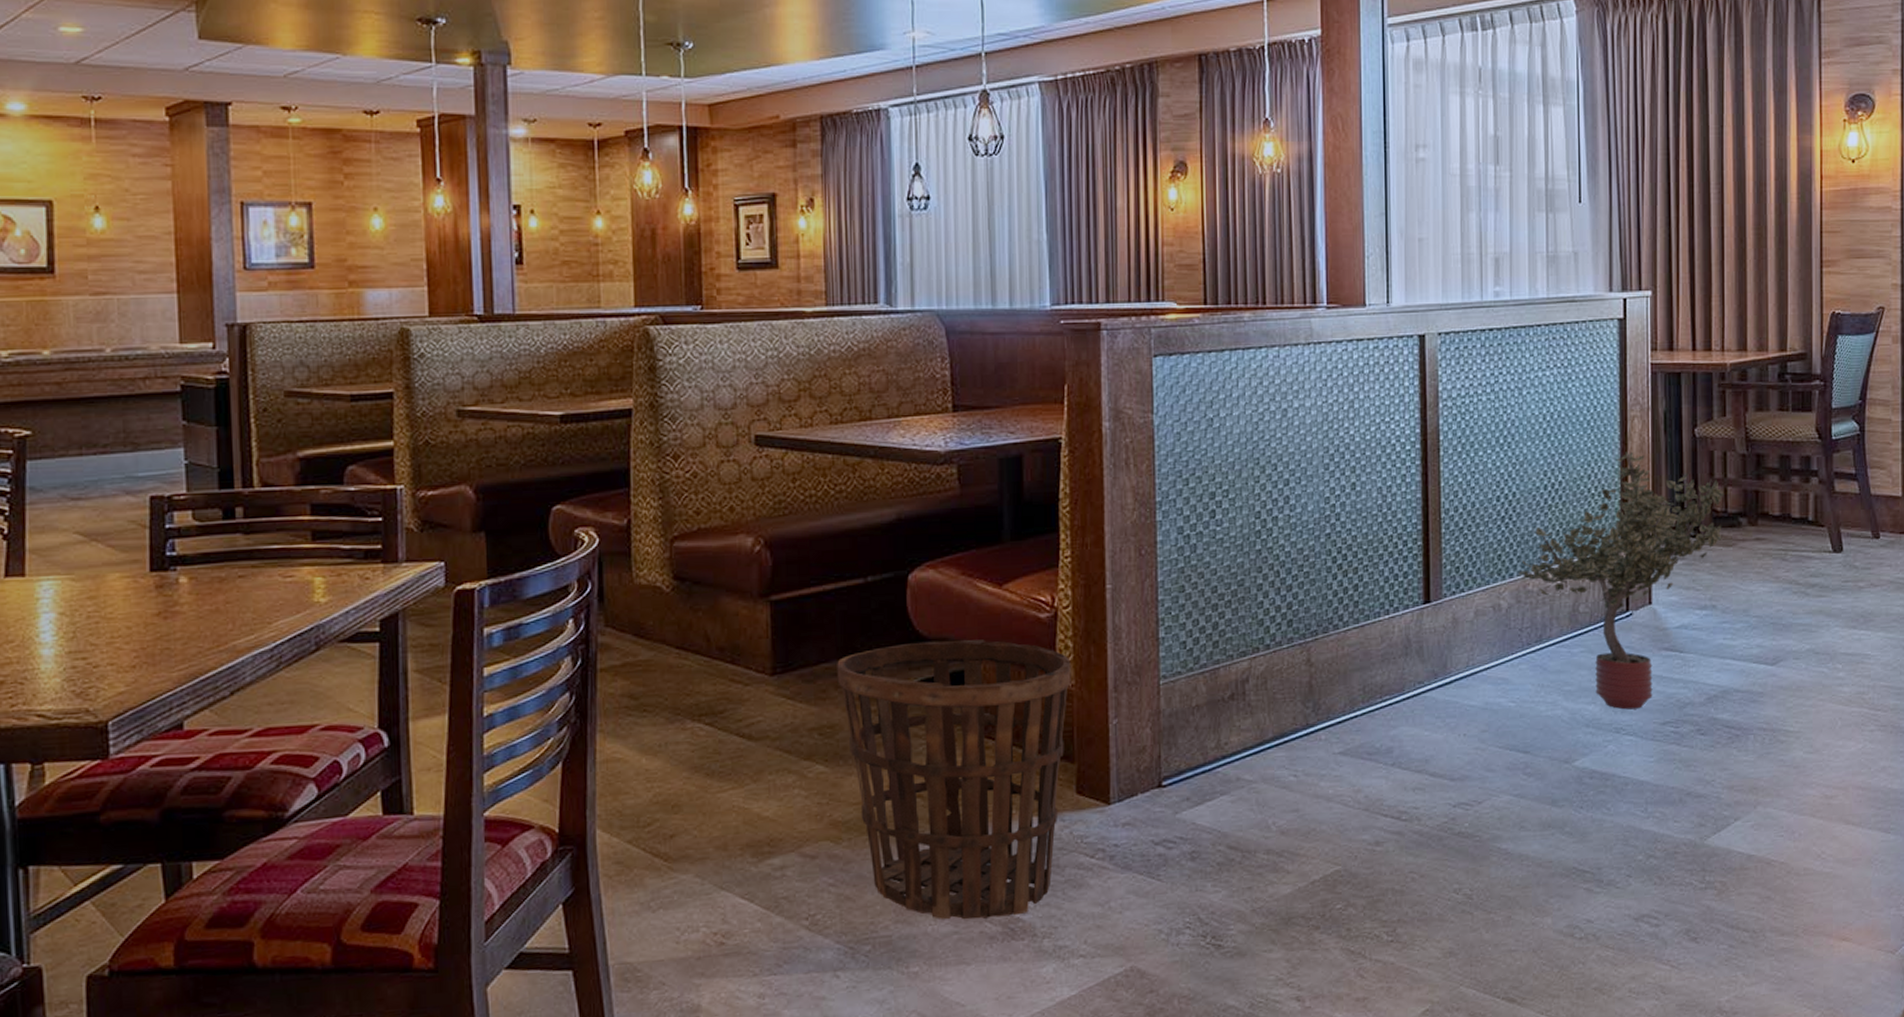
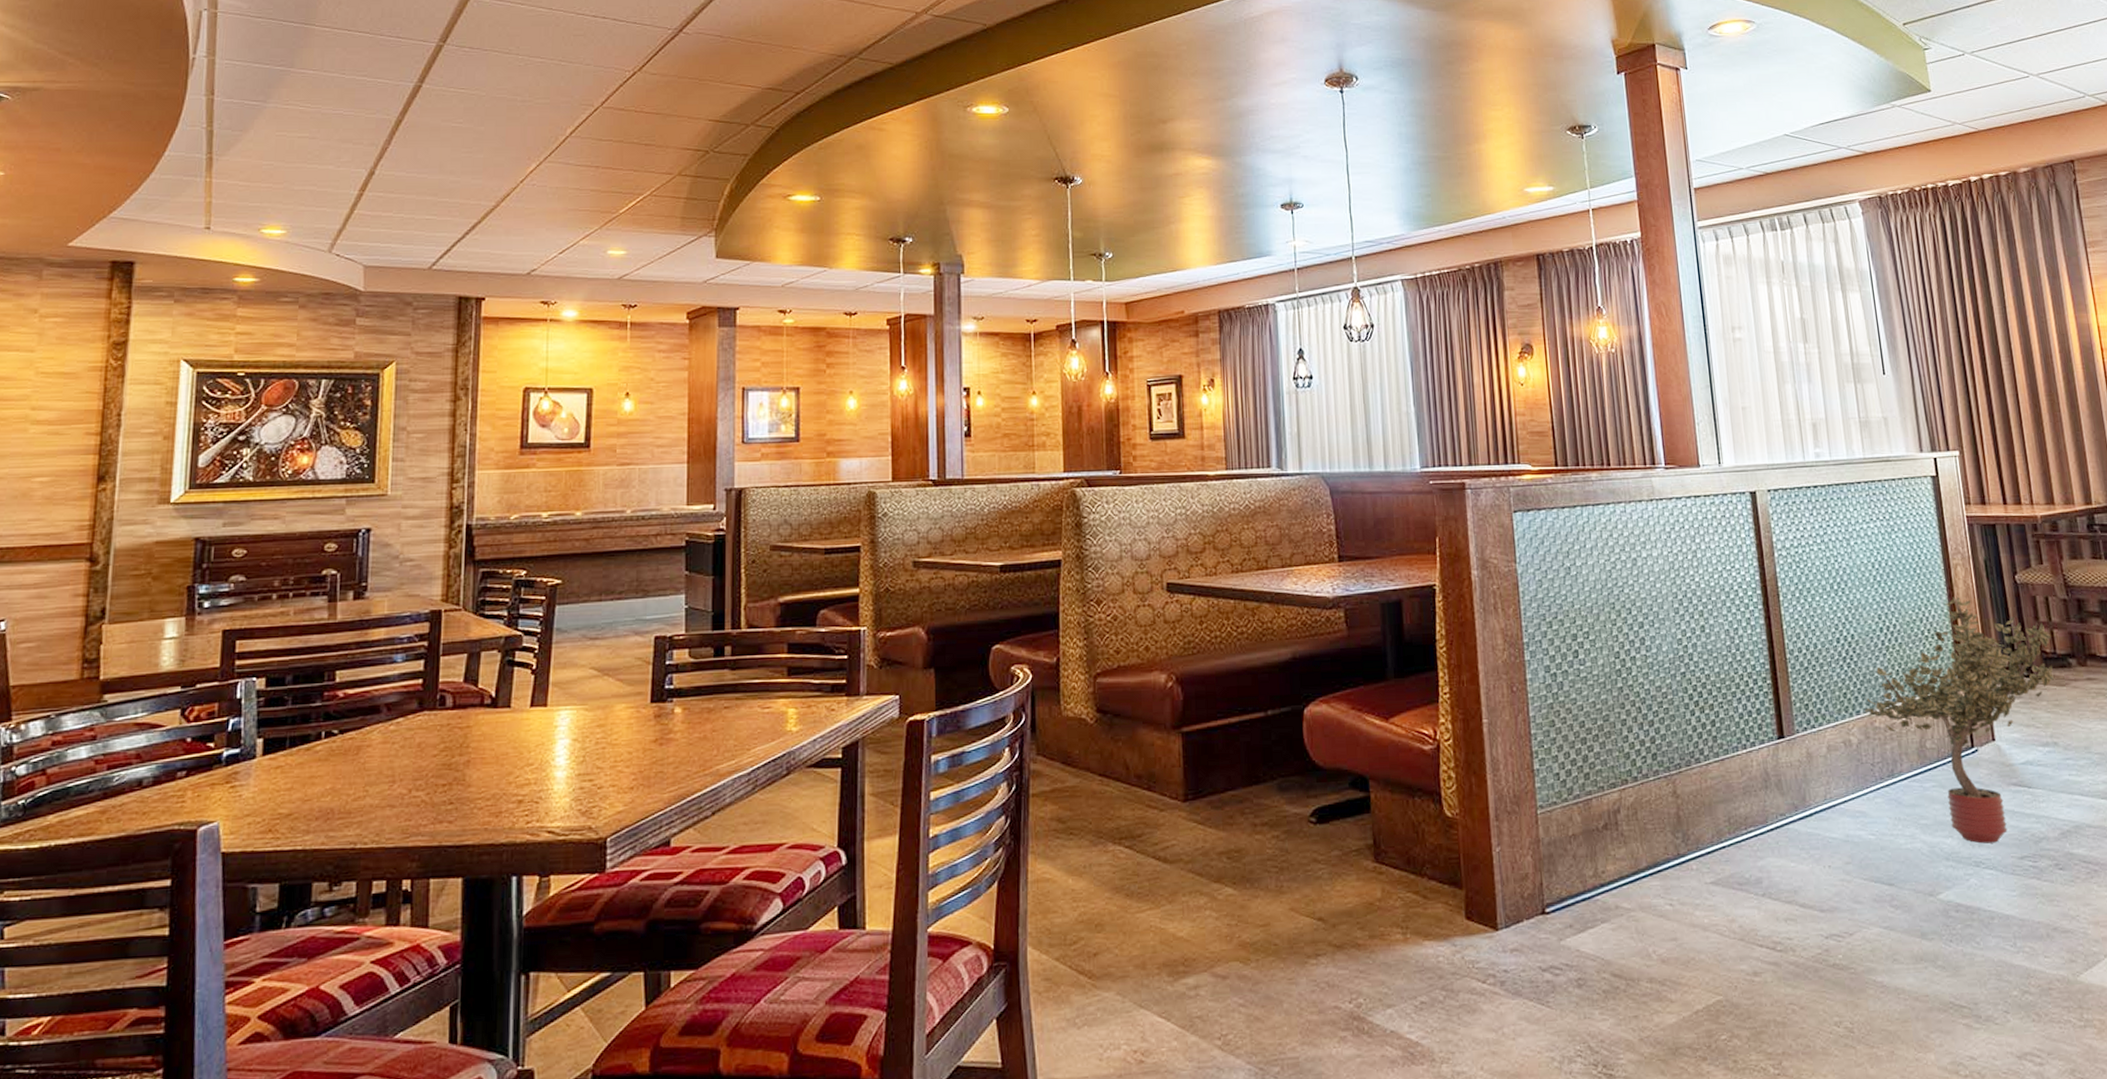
basket: present [837,639,1071,920] -> none [1242,769,1456,1043]

